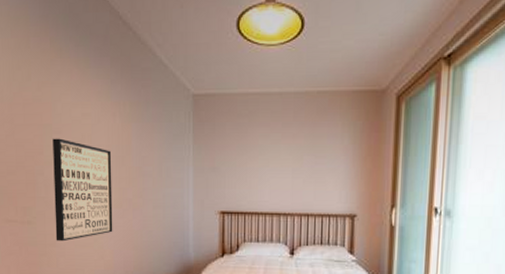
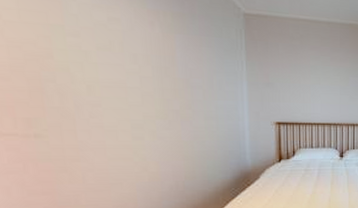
wall art: present [53,138,113,242] -> none [67,41,158,155]

